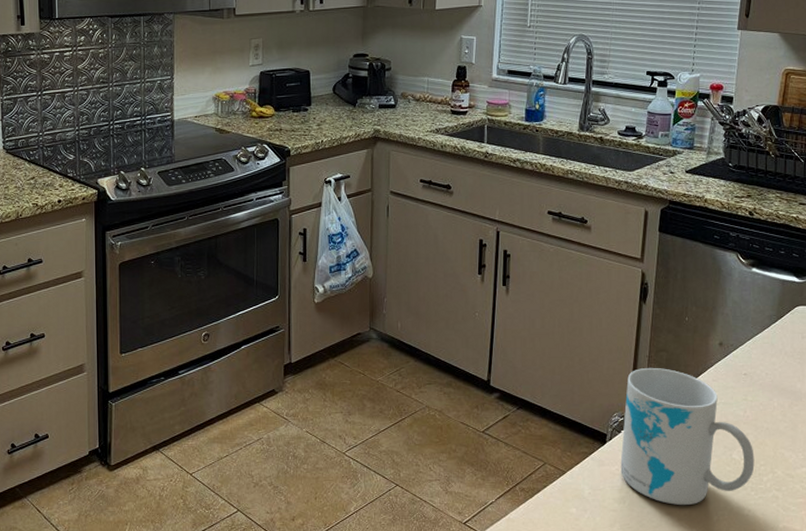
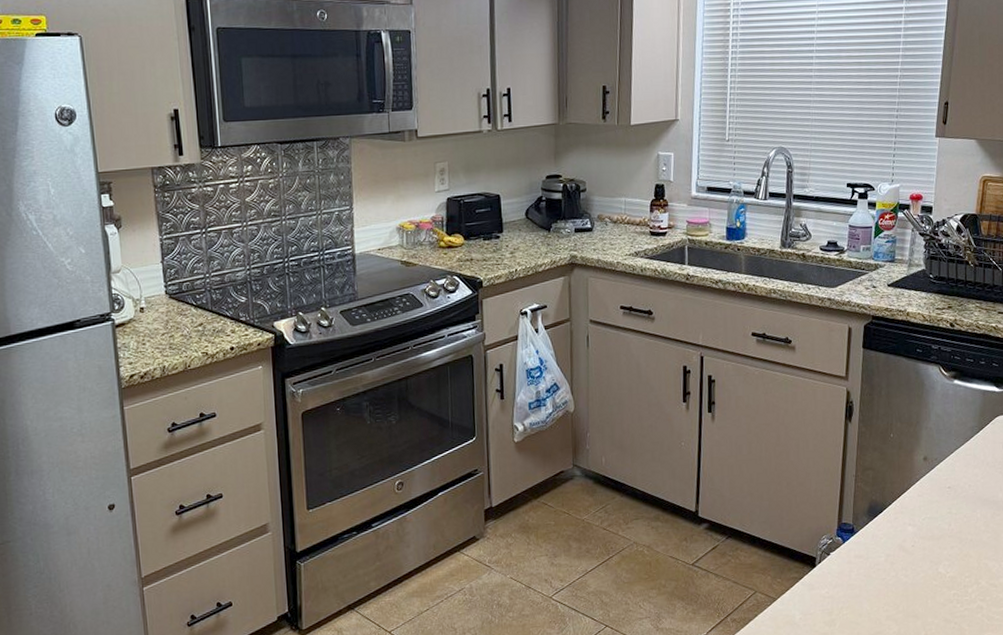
mug: present [620,368,755,506] -> none [830,487,960,624]

